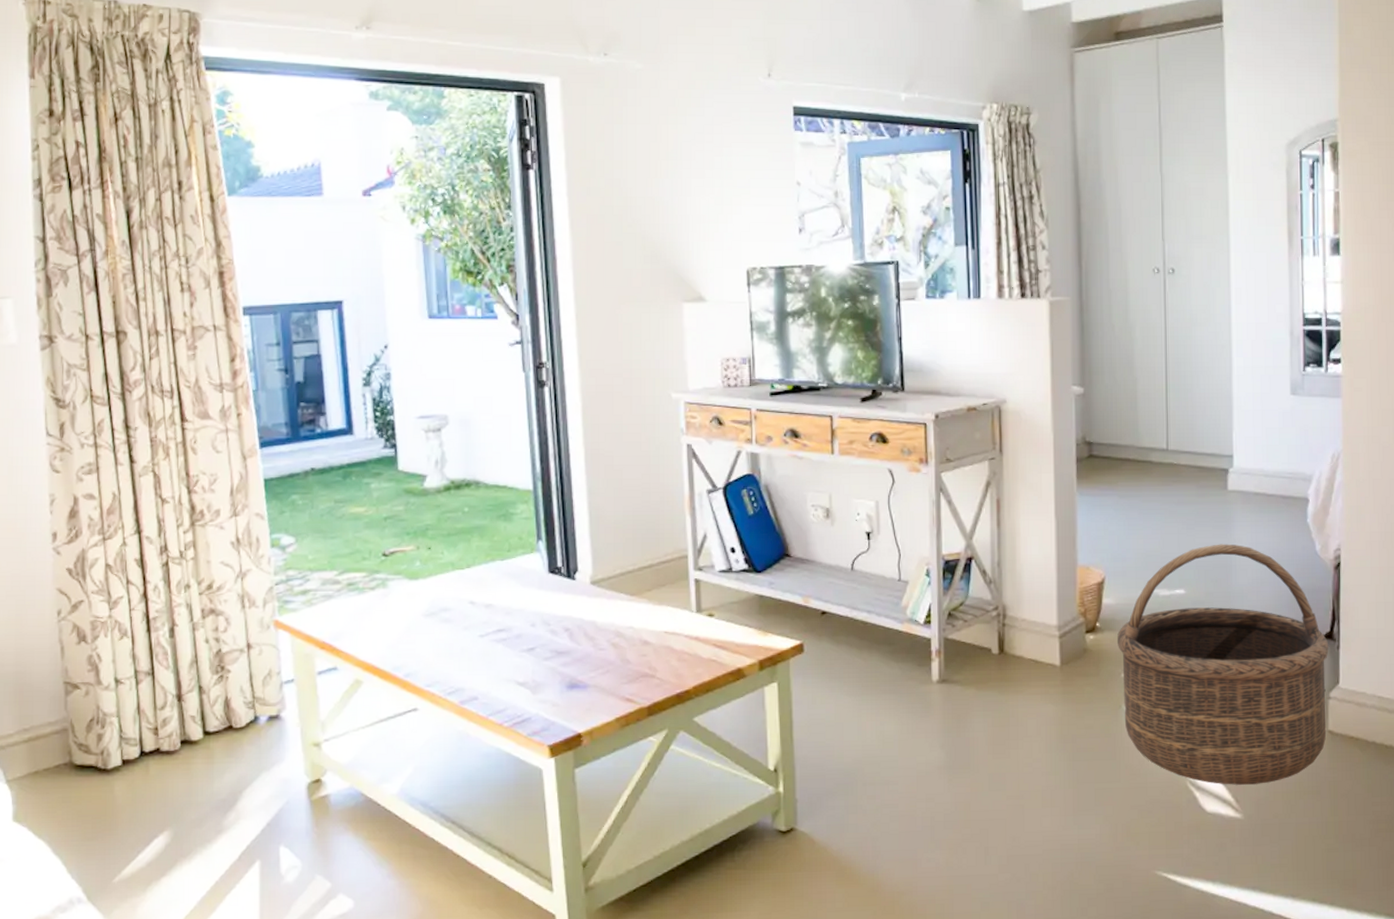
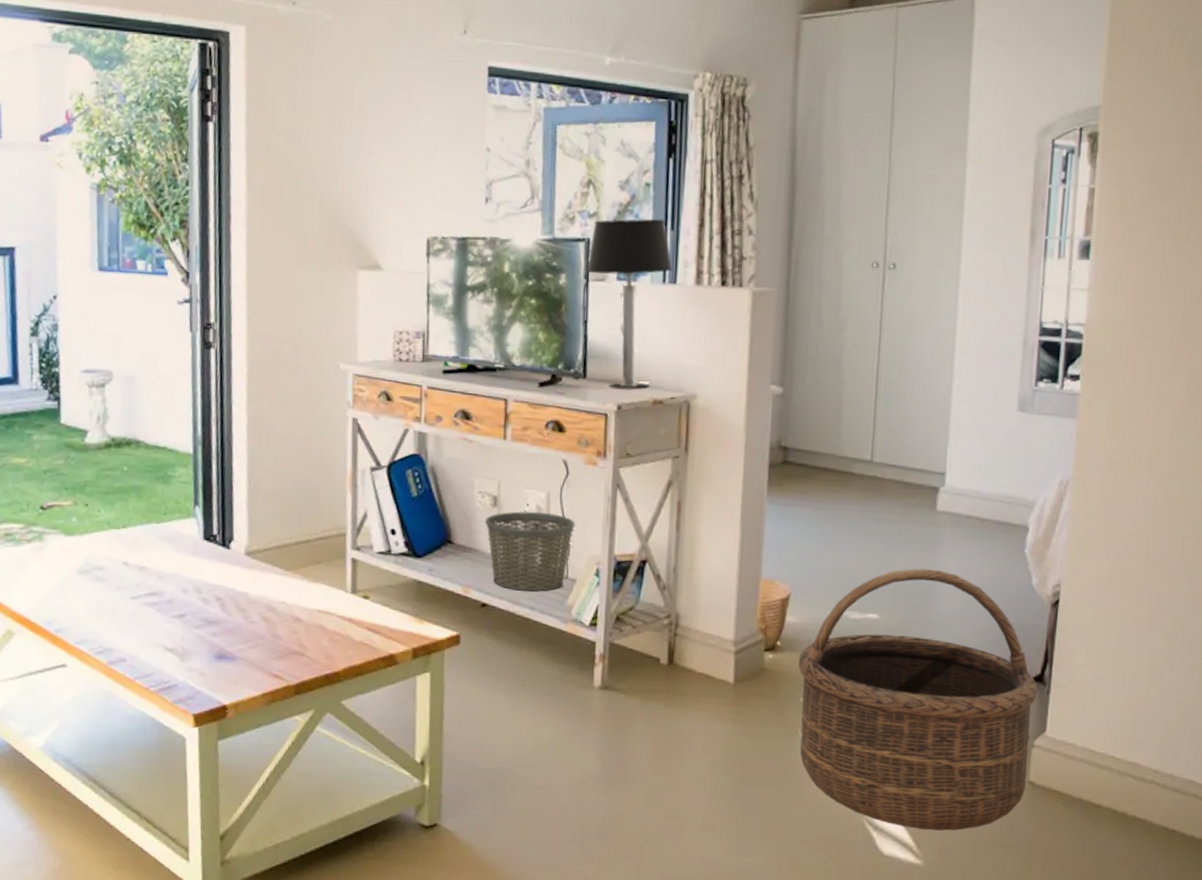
basket: none [820,521,904,597] -> present [485,511,575,592]
table lamp: none [897,239,976,401] -> present [586,218,673,392]

